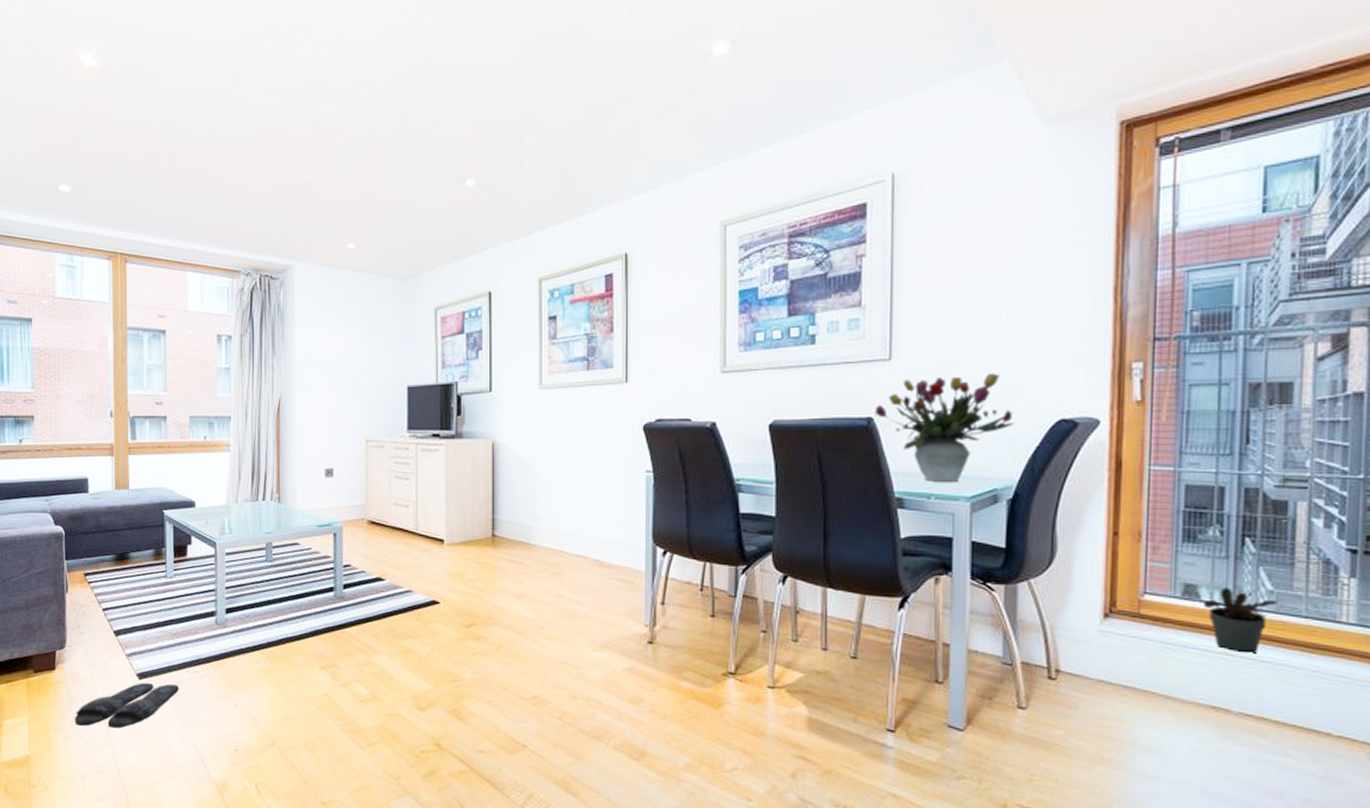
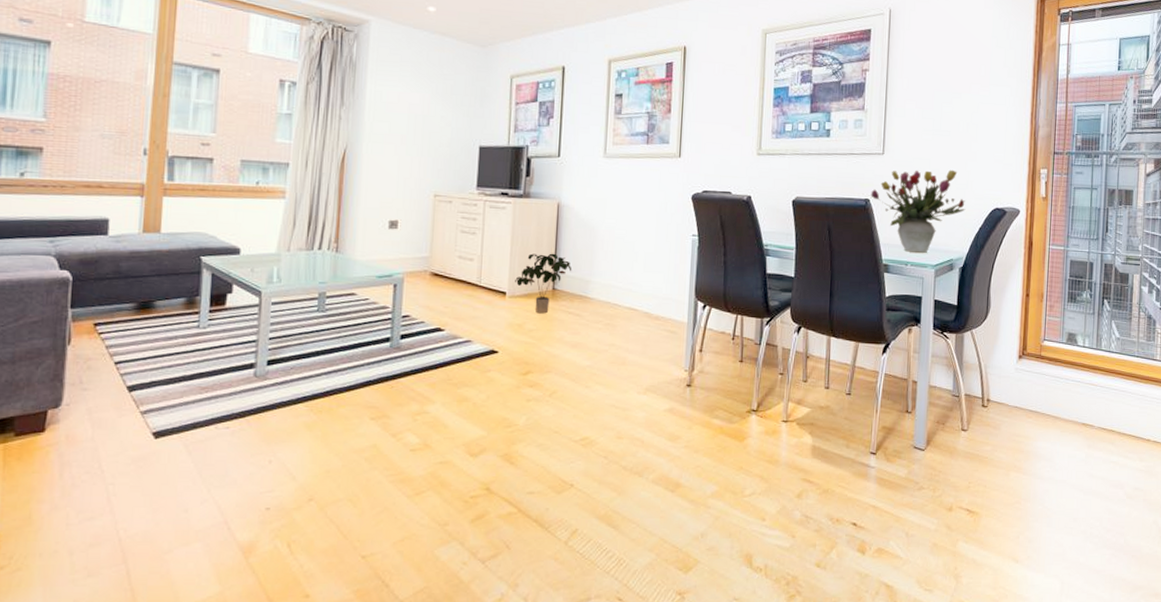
slippers: present [75,682,179,728] -> none [66,441,204,494]
potted plant: none [452,497,512,562] -> present [515,253,572,314]
potted plant: present [1203,587,1278,654] -> none [1079,335,1122,384]

